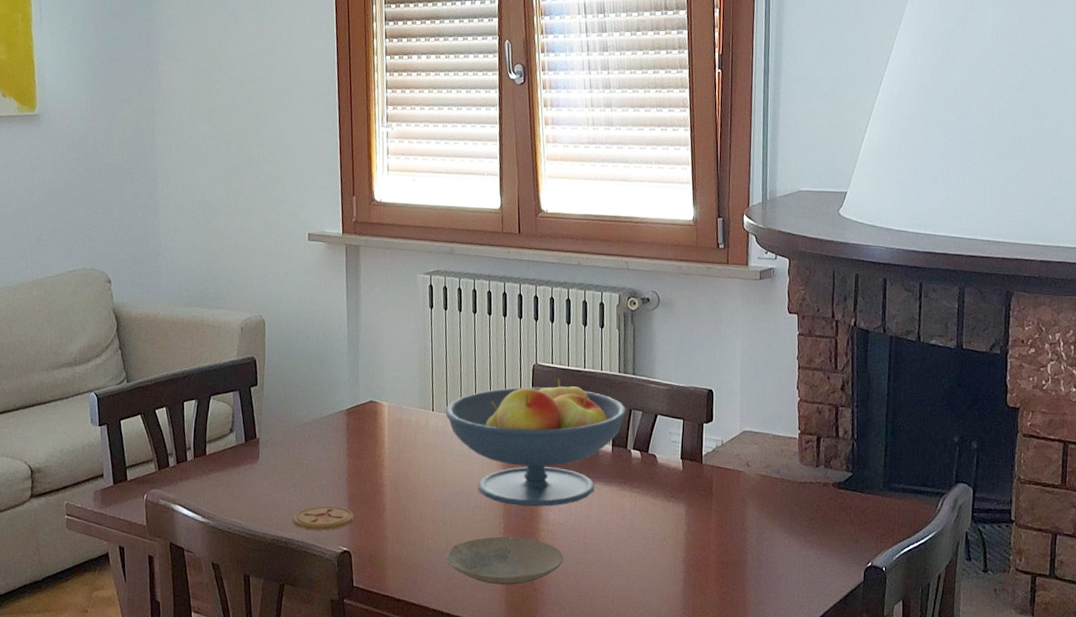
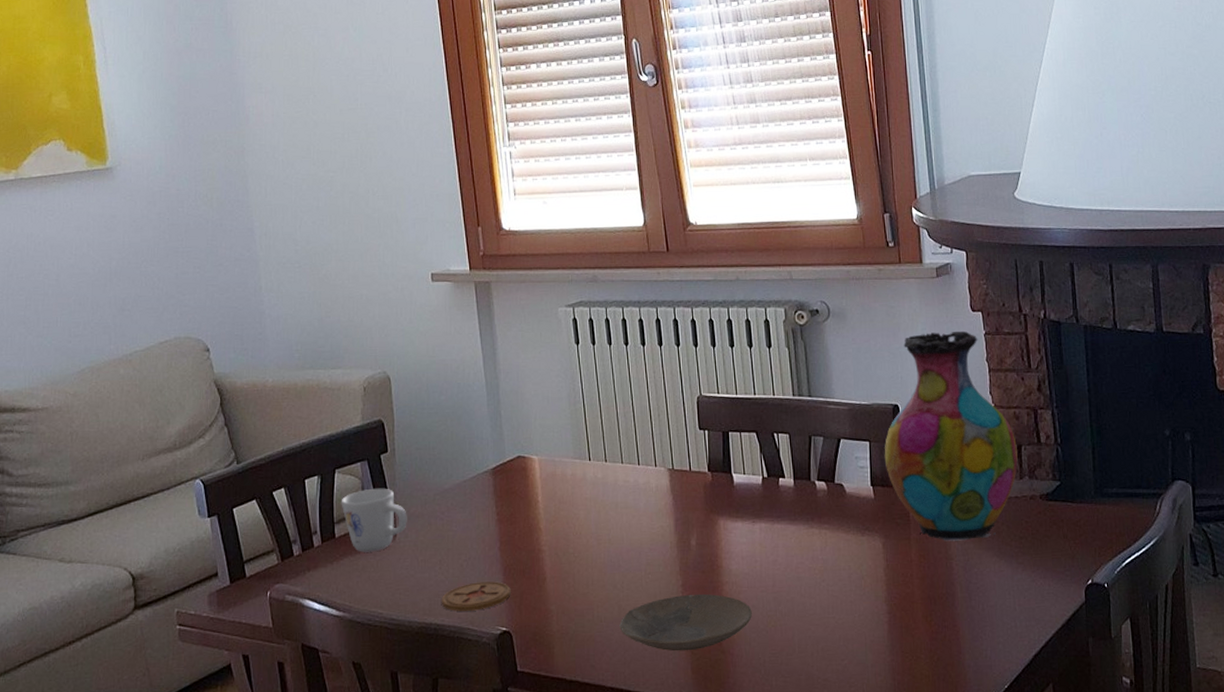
mug: none [213,415,270,471] -> present [341,488,407,552]
fruit bowl: present [445,378,627,507] -> none [603,409,806,558]
vase: none [695,329,817,516] -> present [884,331,1018,541]

